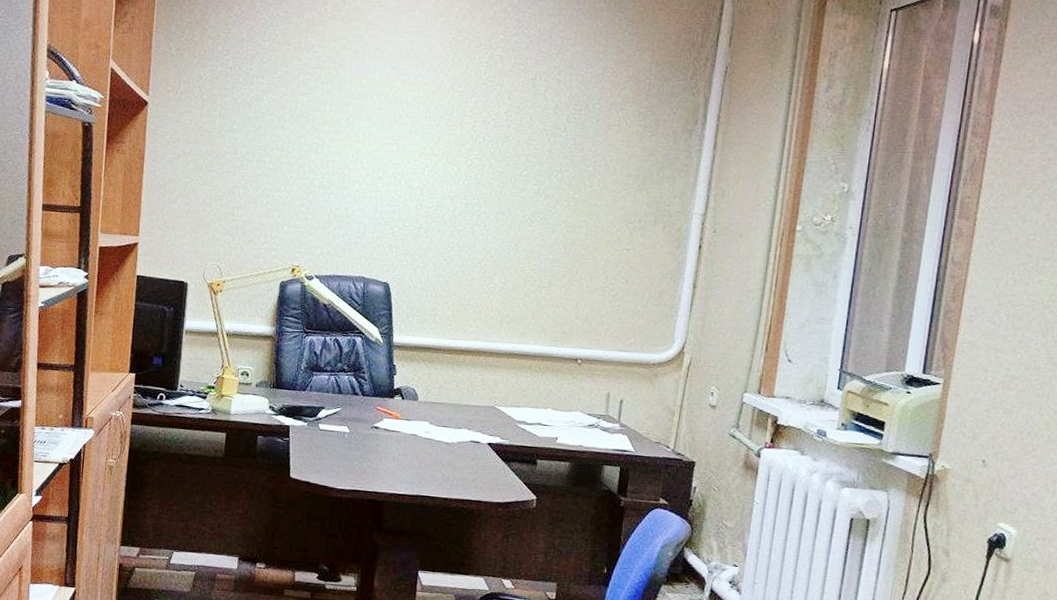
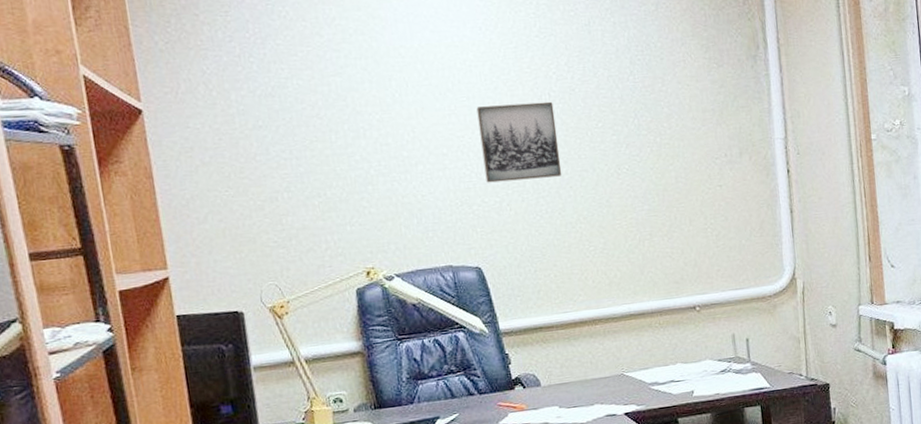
wall art: none [410,140,486,215] -> present [476,101,562,183]

